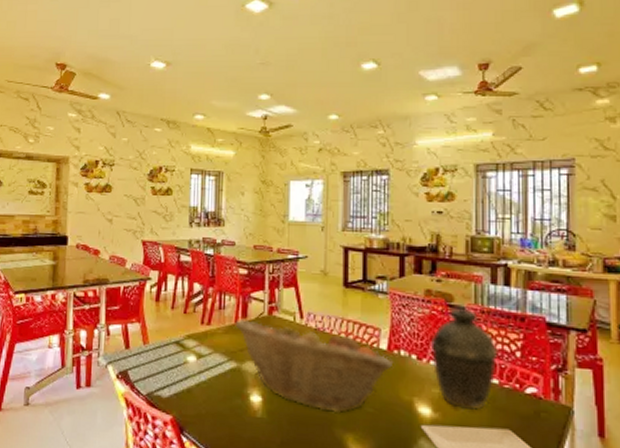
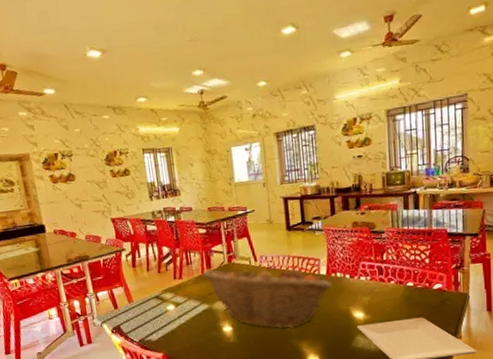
kettle: present [430,306,498,411] -> none [359,231,412,310]

